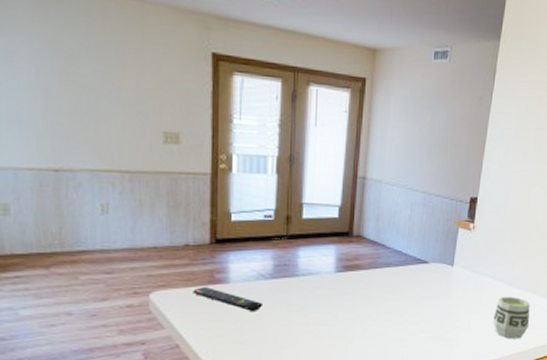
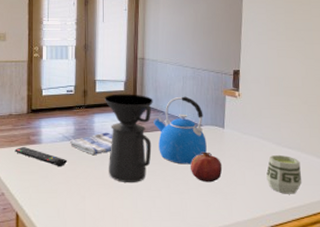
dish towel: none [266,269,322,298] -> present [69,132,113,156]
coffee maker: none [313,221,373,329] -> present [105,94,153,182]
kettle: none [371,227,432,308] -> present [152,96,207,165]
fruit: none [411,293,447,328] -> present [191,152,223,183]

